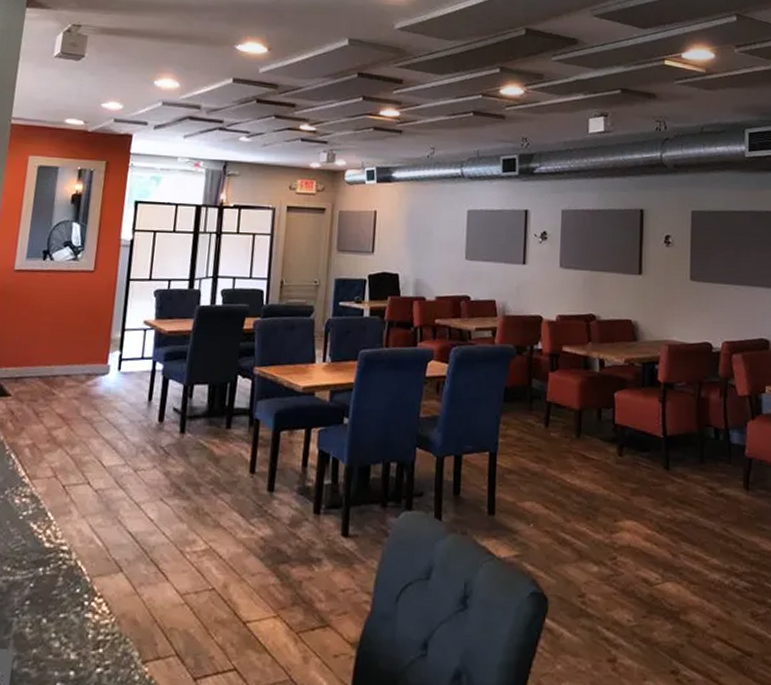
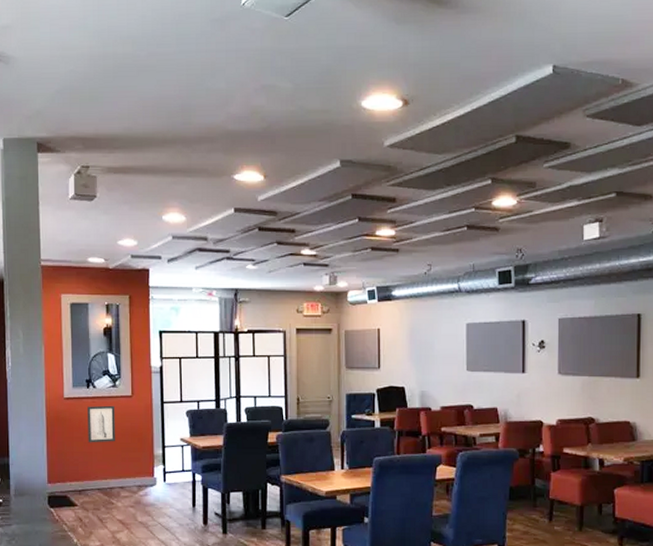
wall art: none [35,280,73,323] -> present [87,405,116,443]

